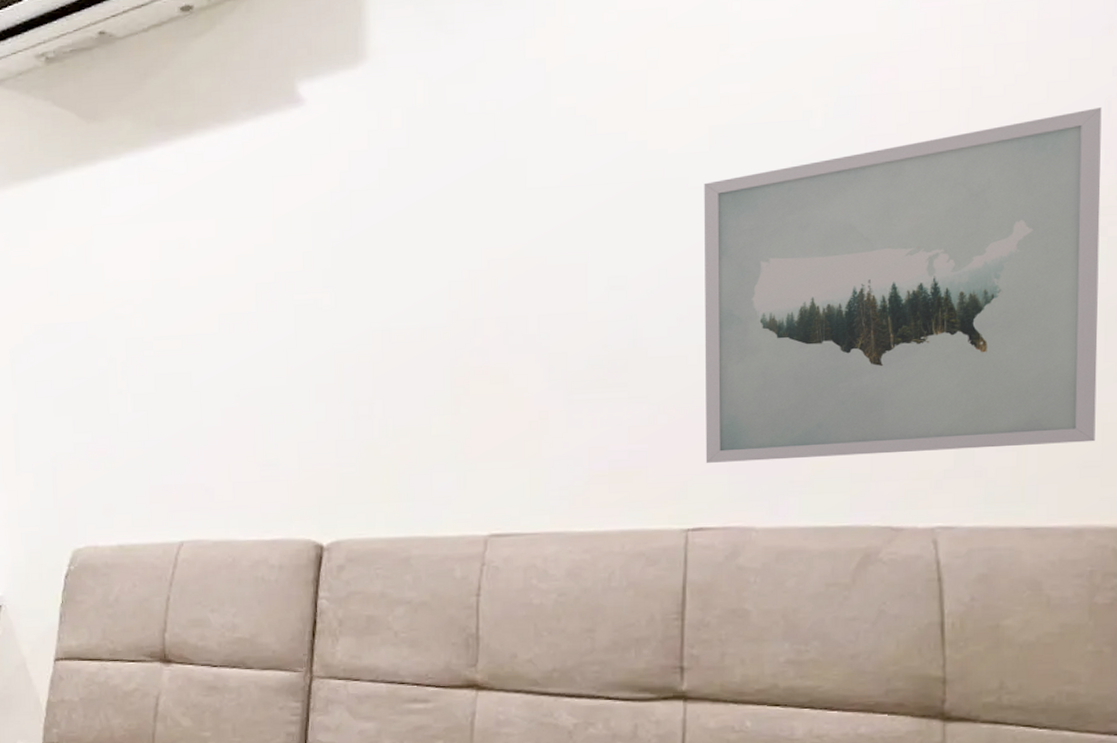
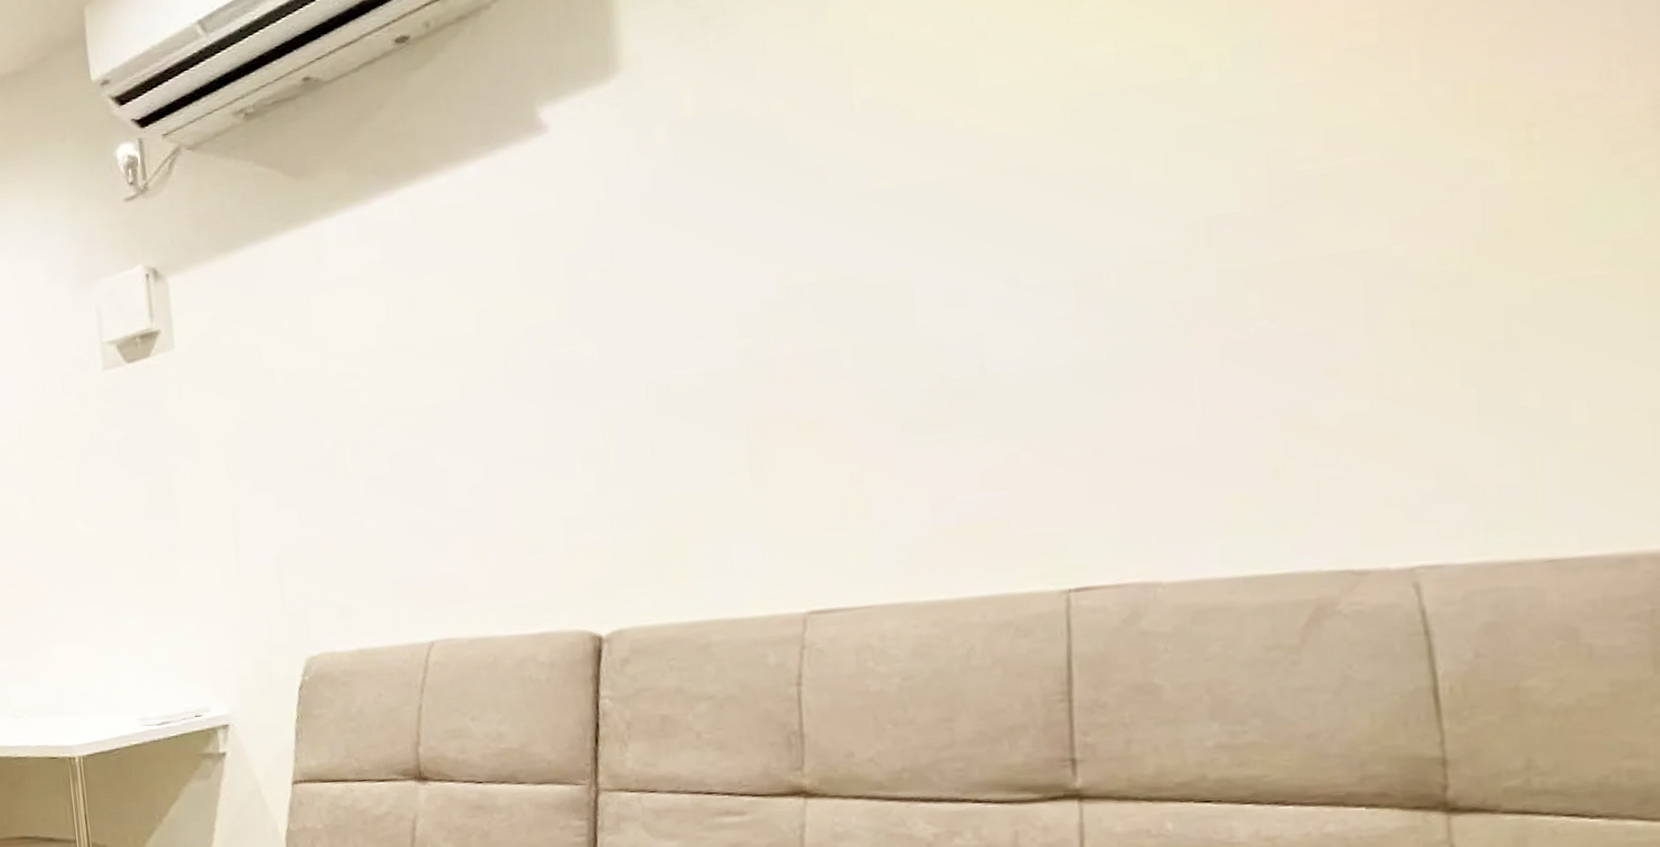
wall art: present [703,107,1102,463] -> none [1060,13,1644,507]

